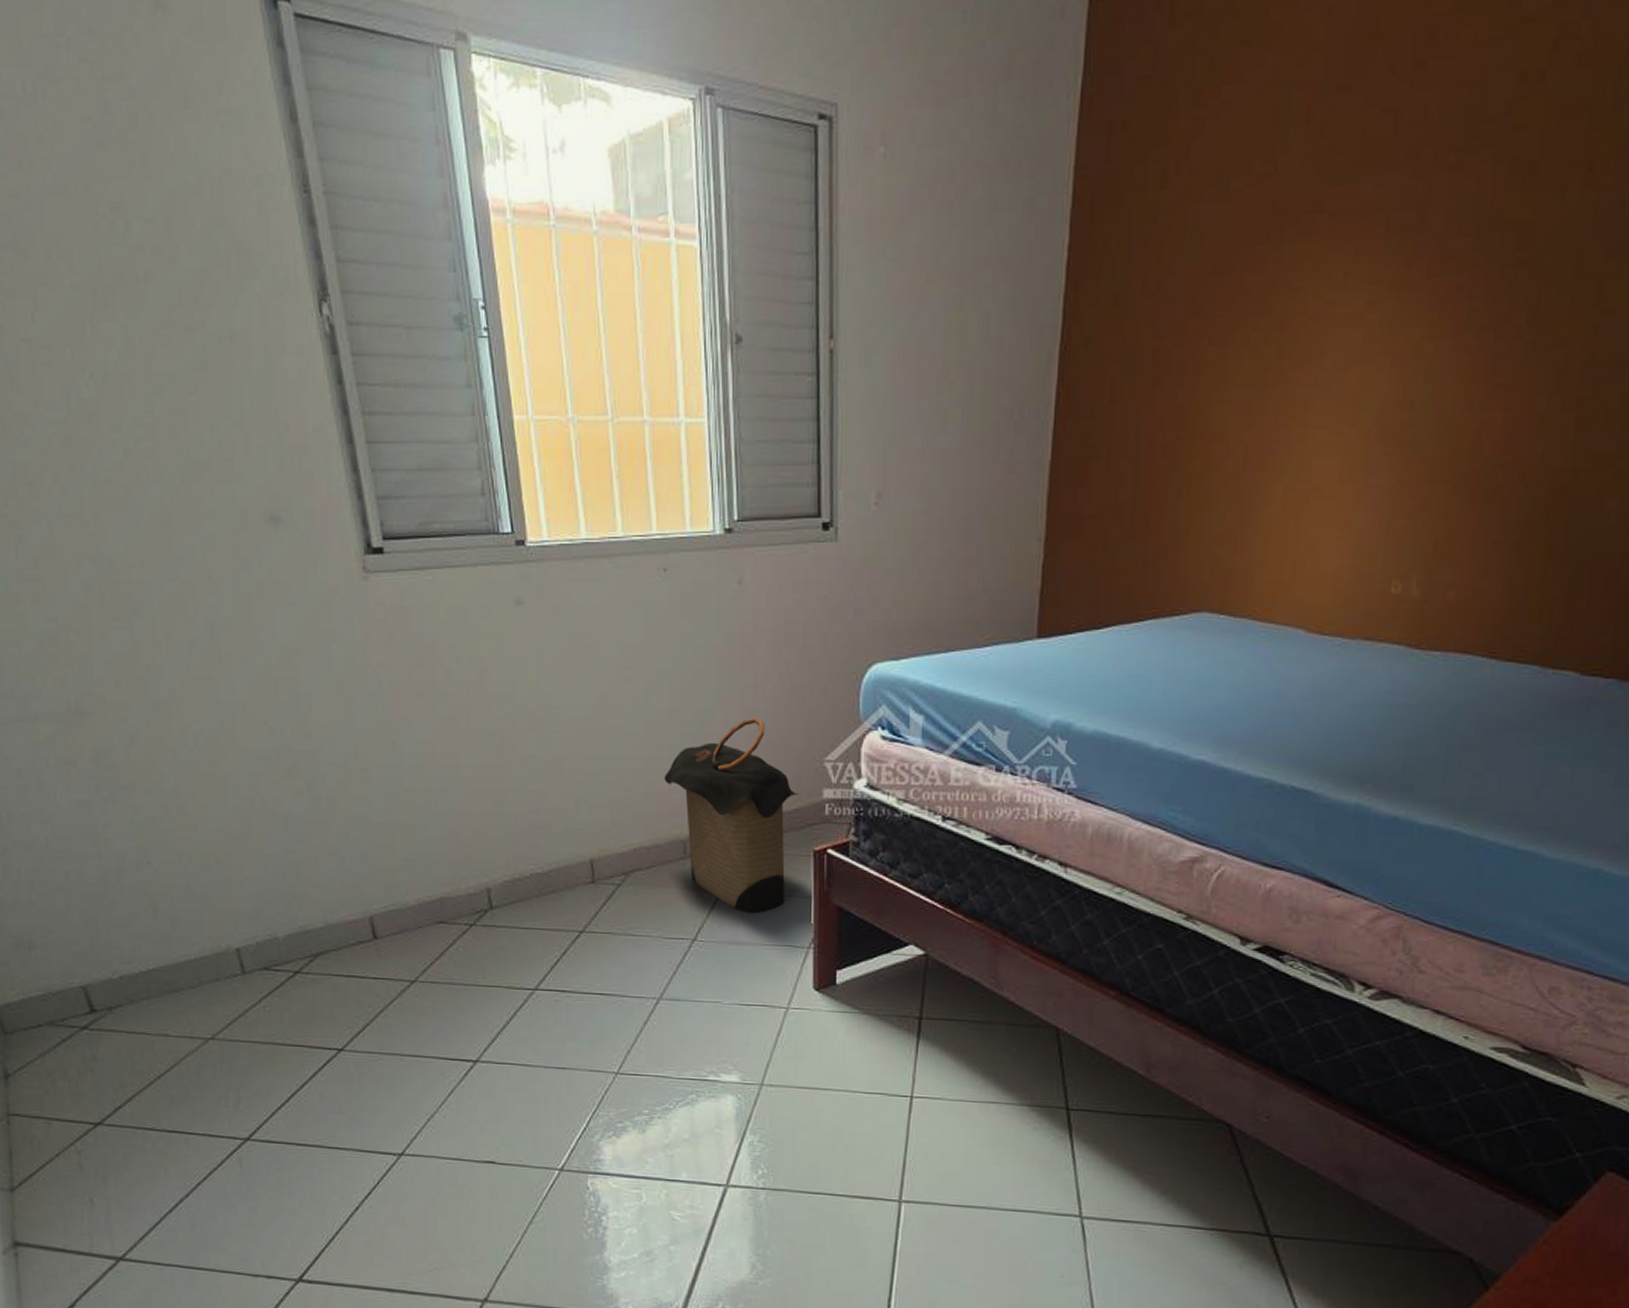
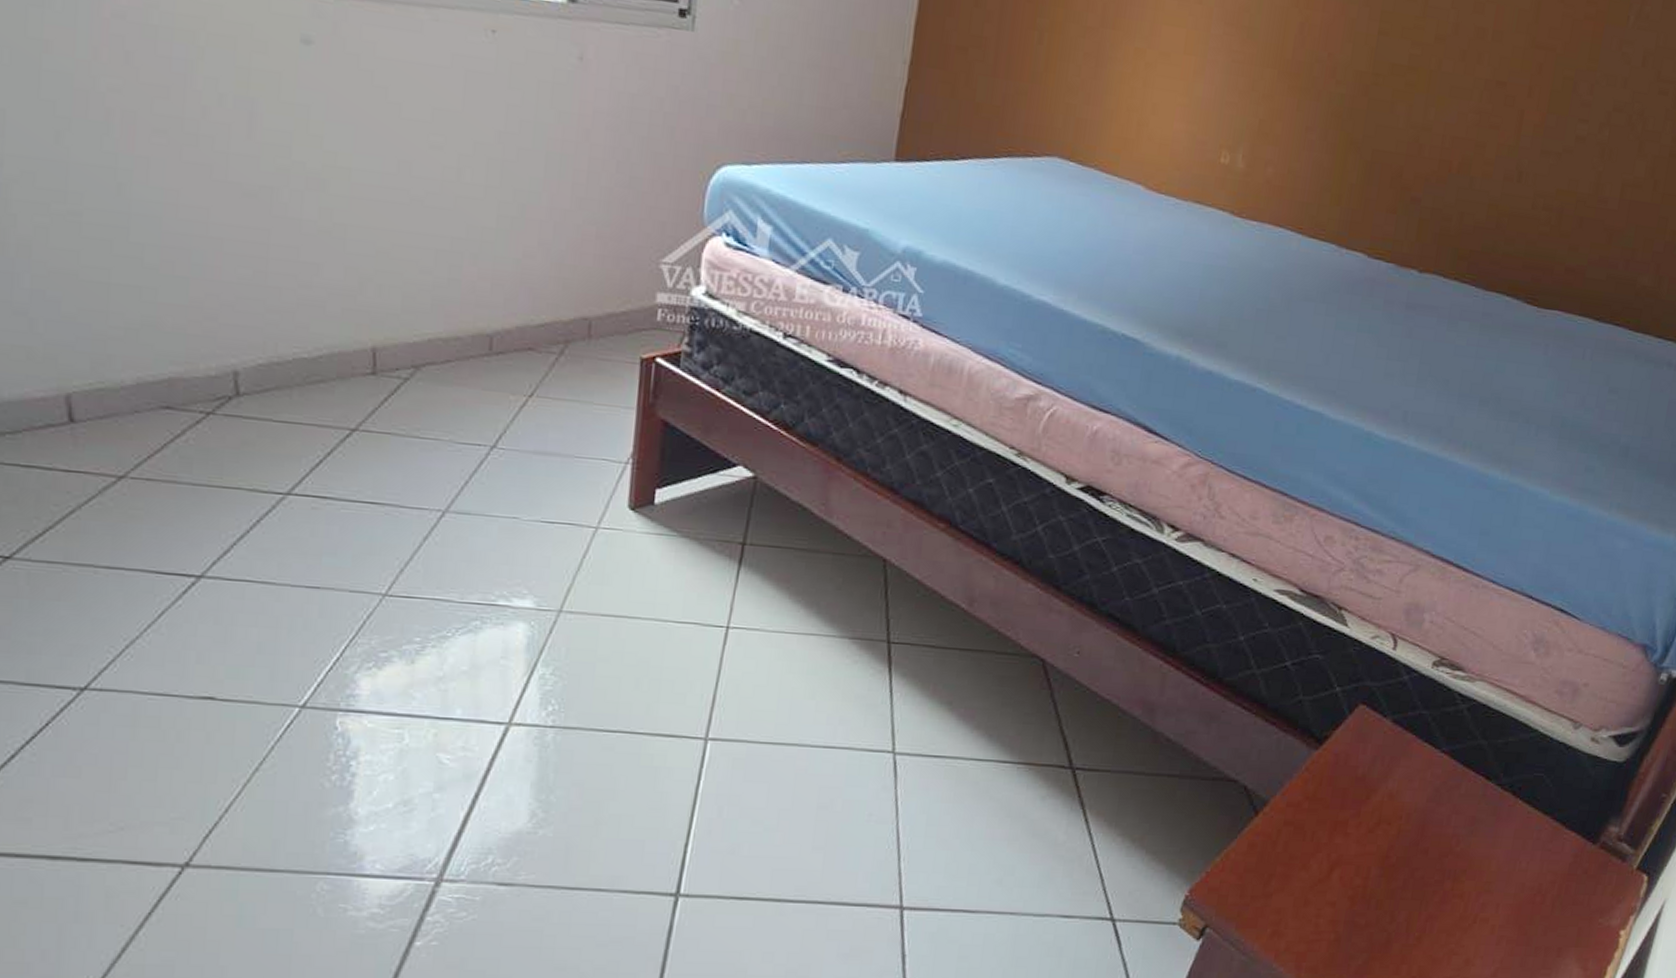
laundry hamper: present [664,718,798,914] -> none [472,207,628,422]

